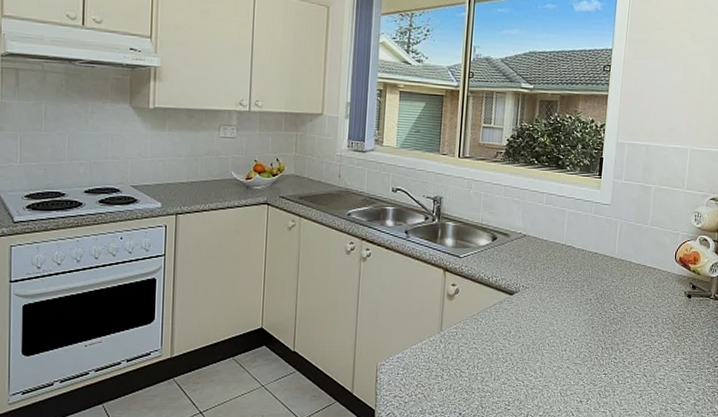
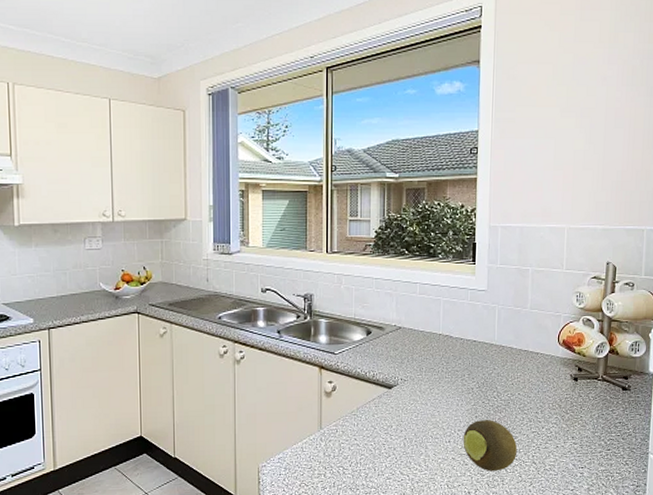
fruit: none [578,331,630,382] -> present [463,420,518,472]

